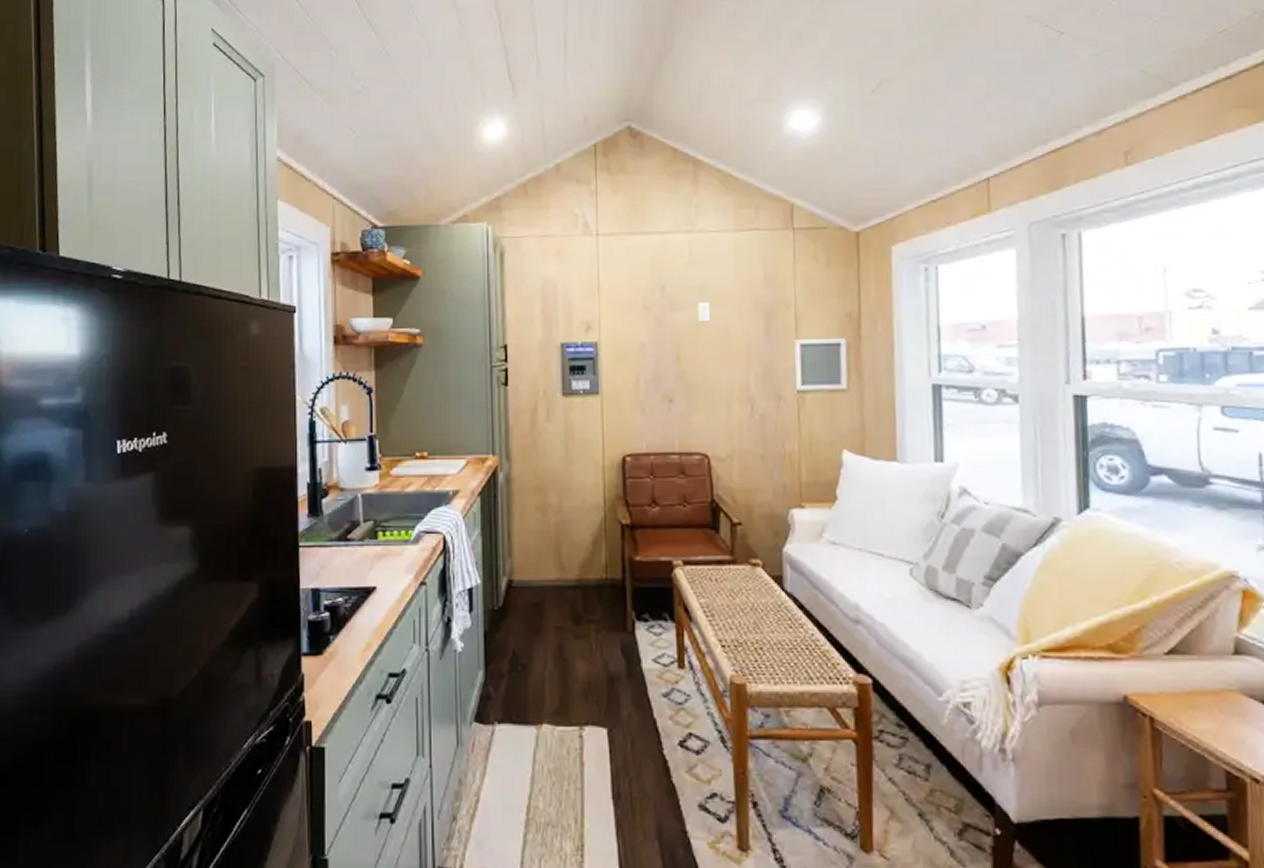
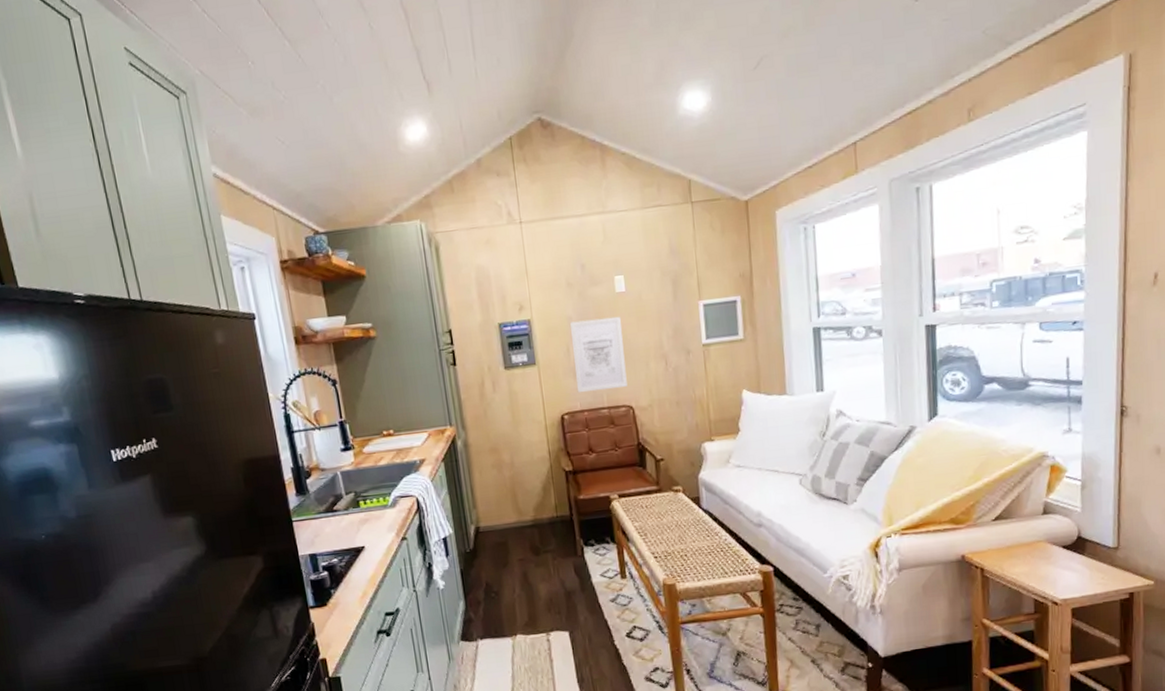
wall art: none [642,348,704,433] -> present [570,316,628,393]

